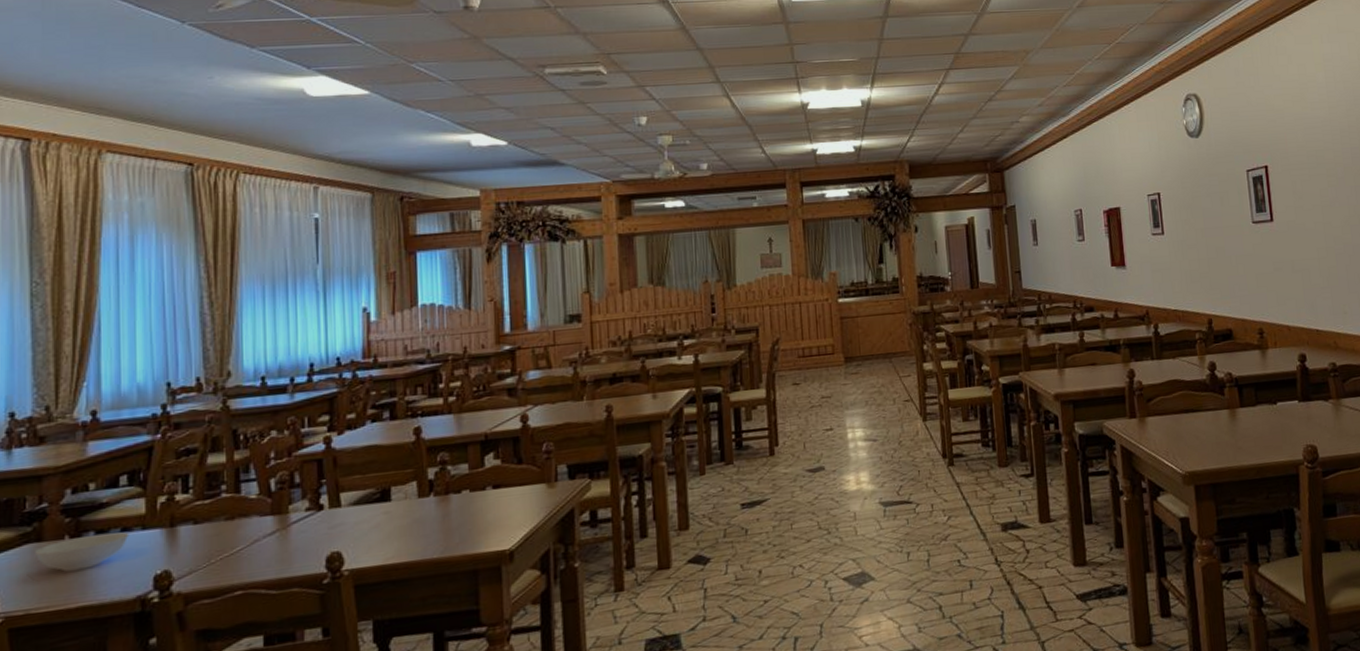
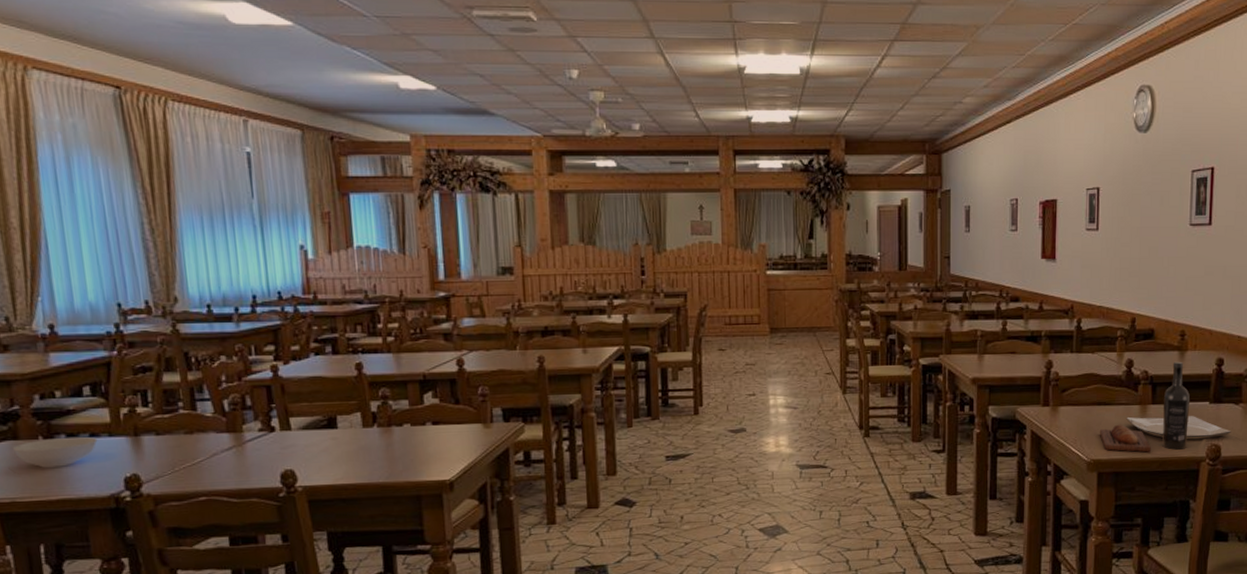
bread loaf: none [1190,431,1246,461] -> present [1099,424,1151,453]
plate: none [1216,416,1325,442] -> present [1126,416,1231,440]
wine bottle: none [1251,360,1282,455] -> present [1162,361,1191,450]

